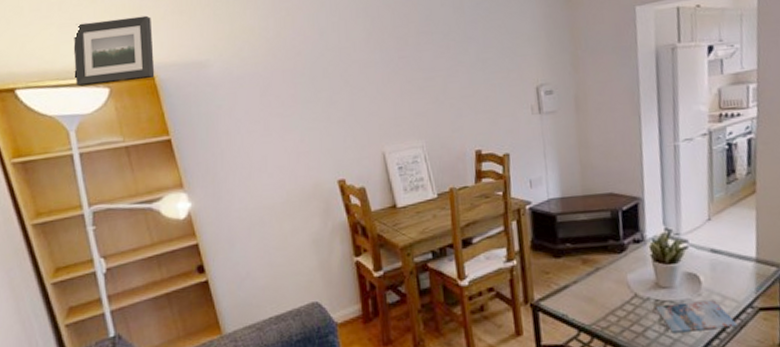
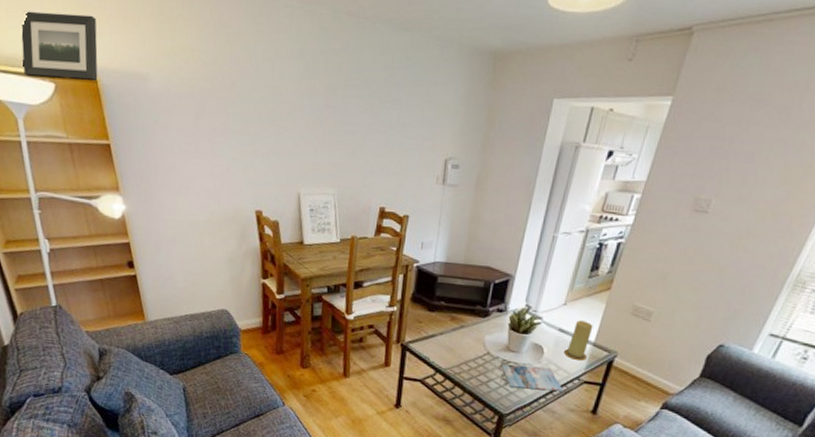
candle: none [724,234,753,284] -> present [564,320,593,361]

